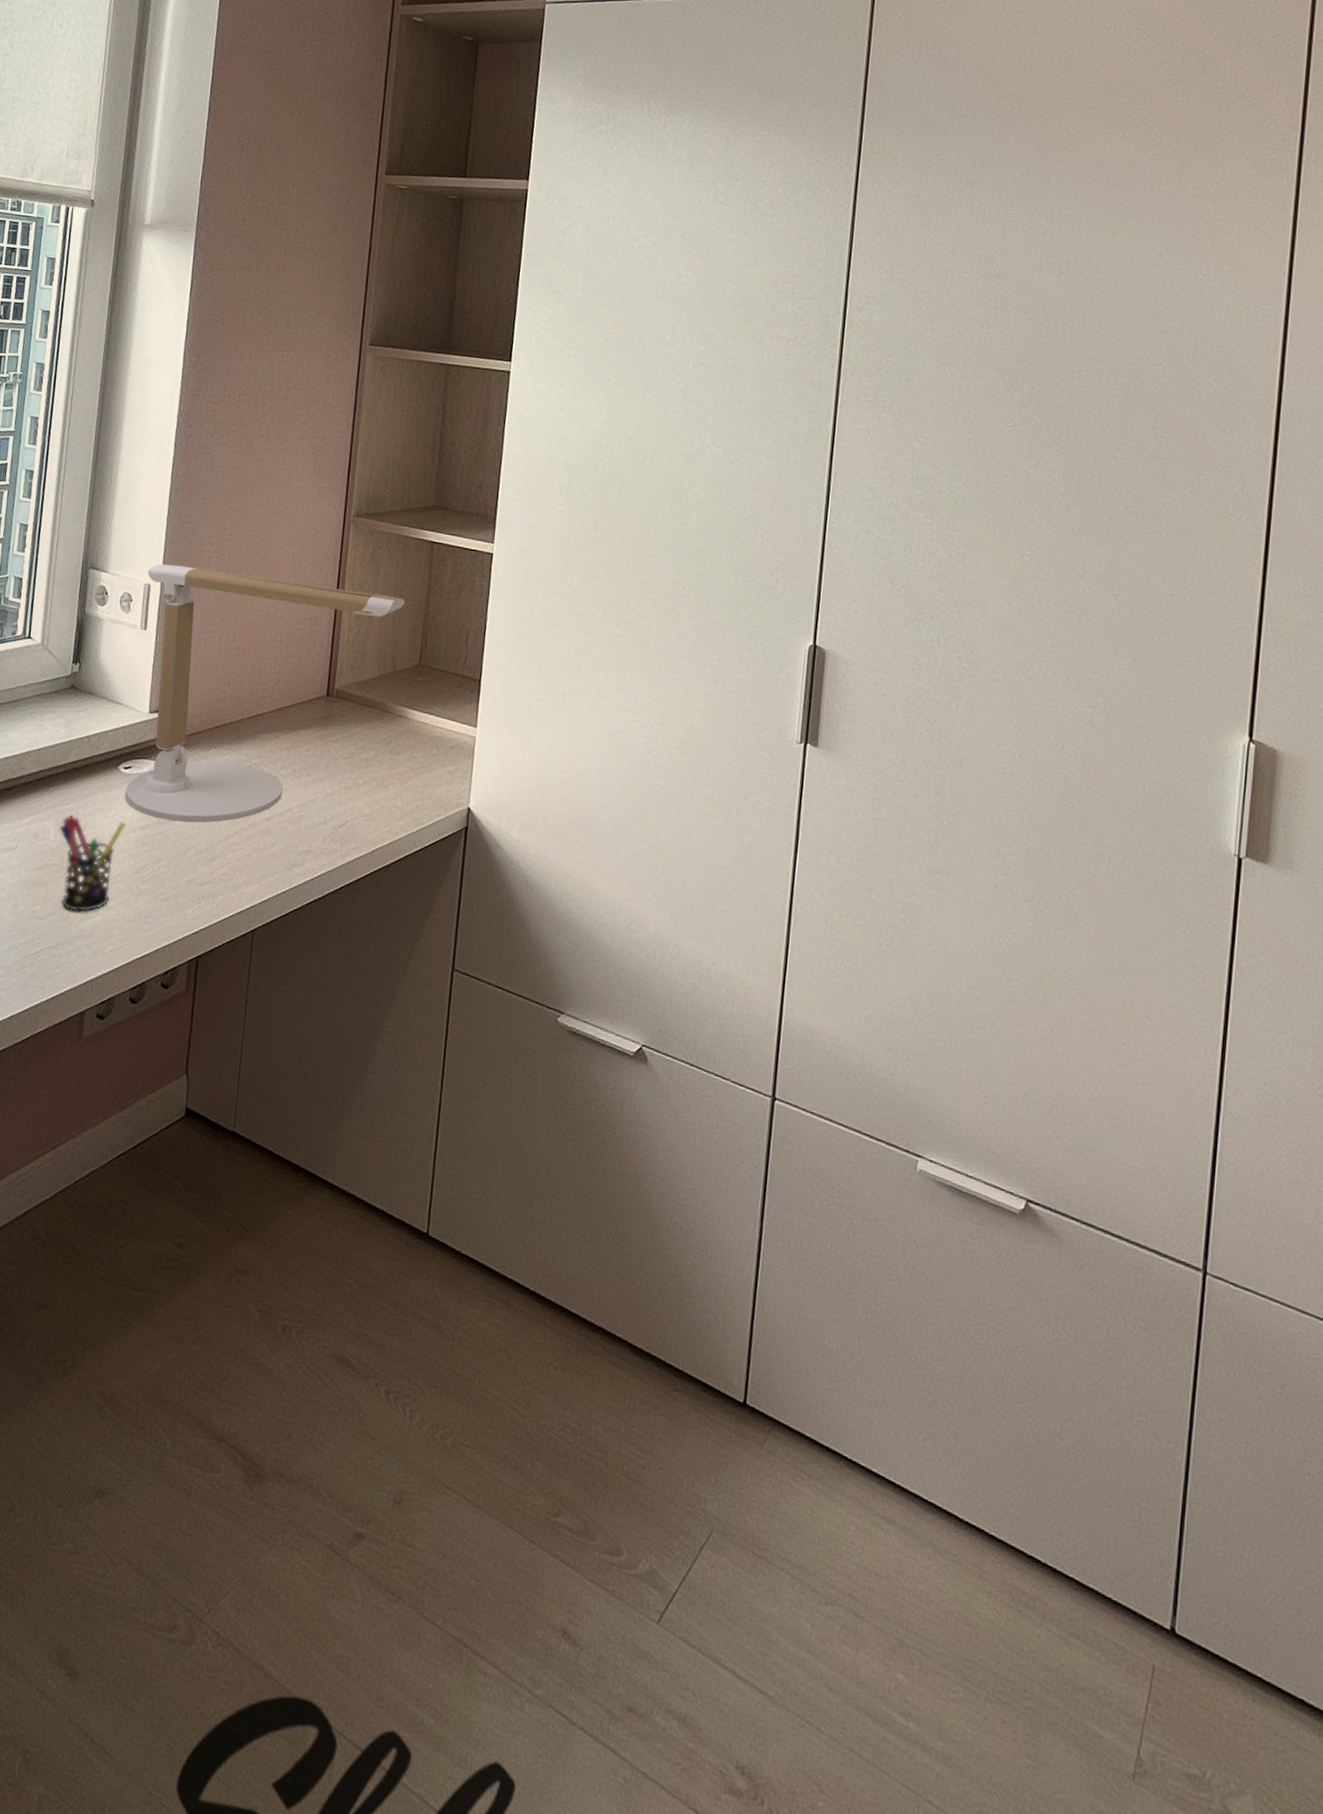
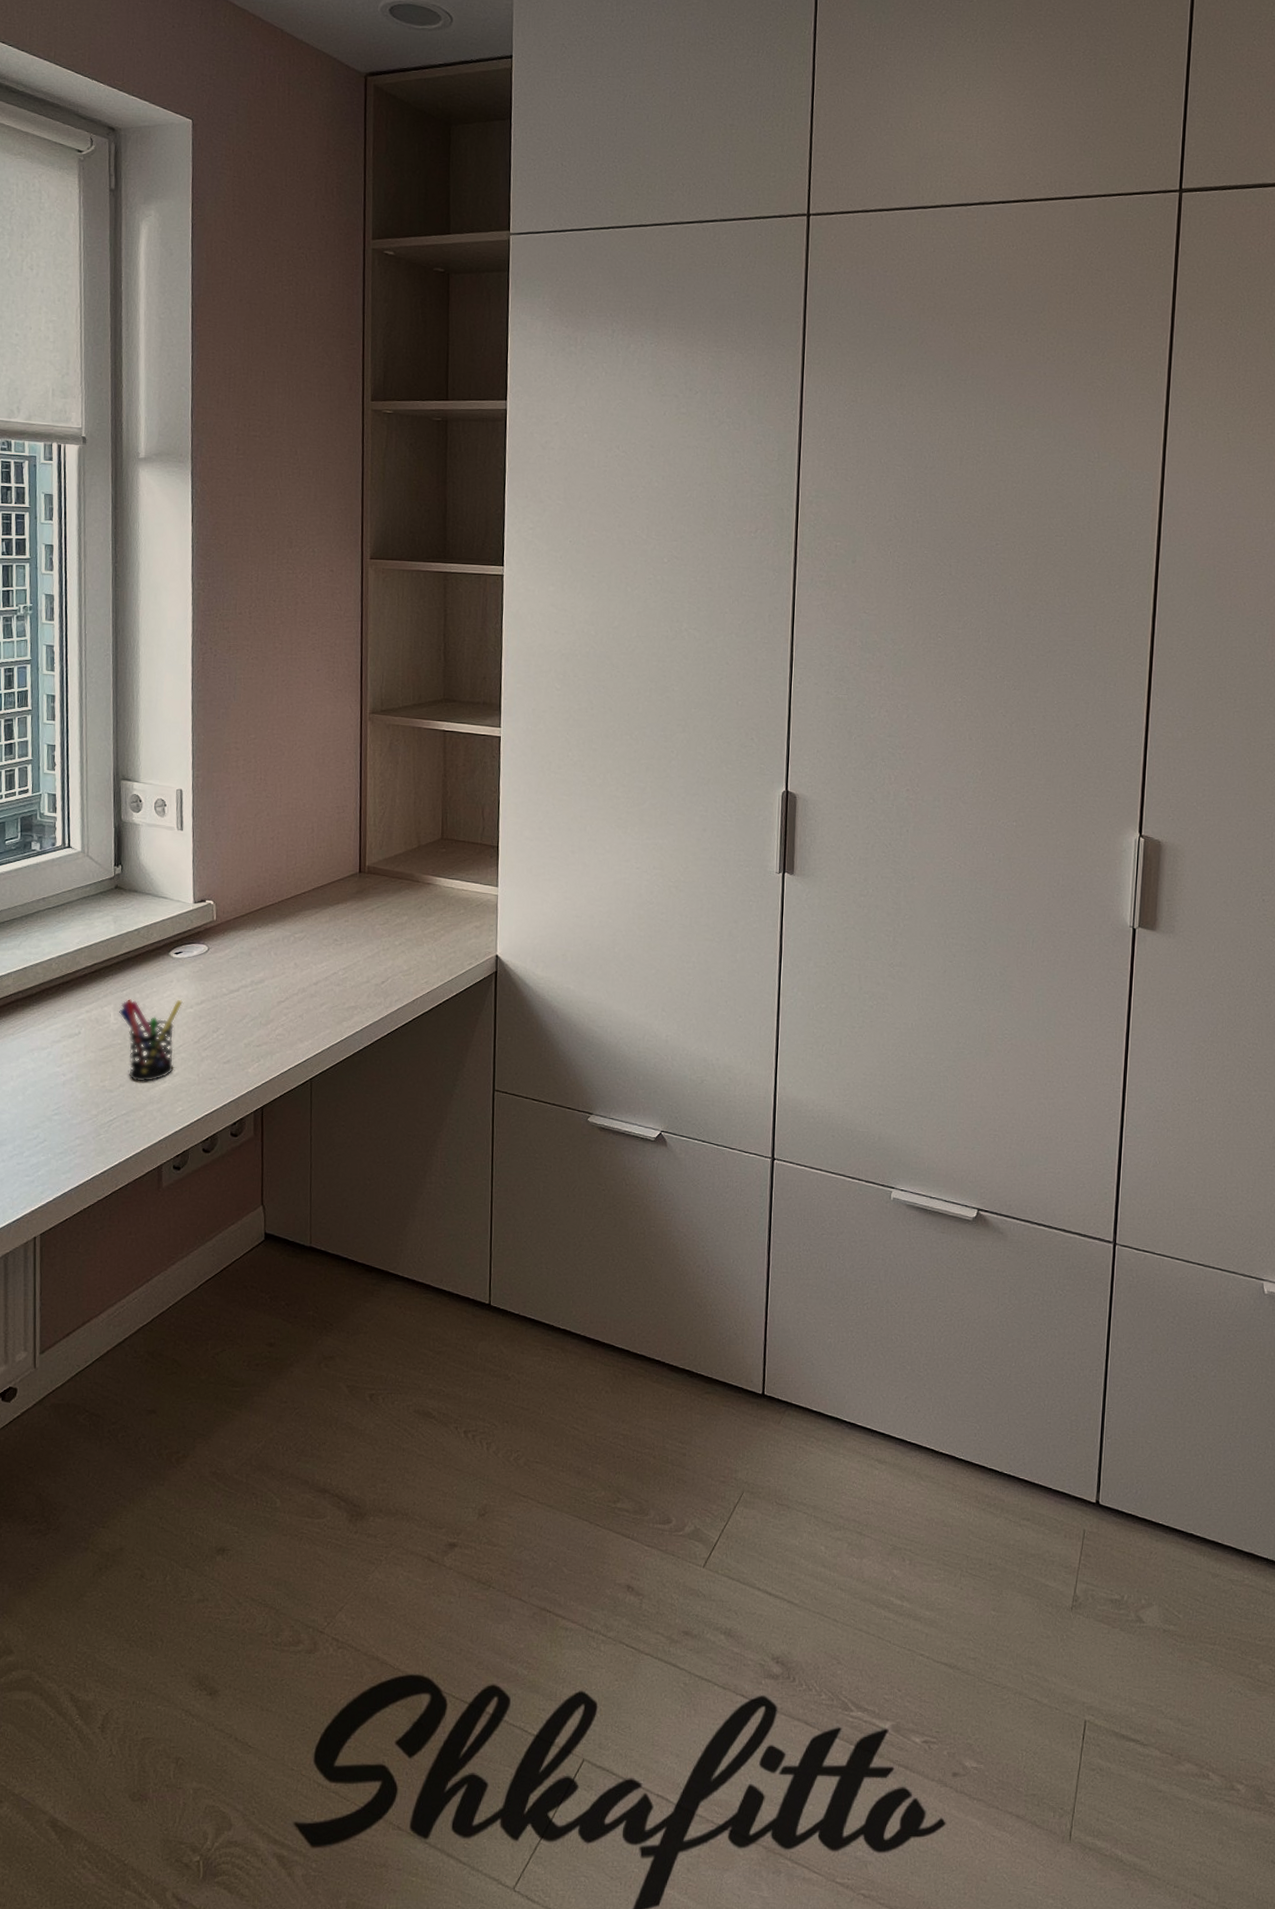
desk lamp: present [125,564,405,824] -> none [178,770,424,995]

